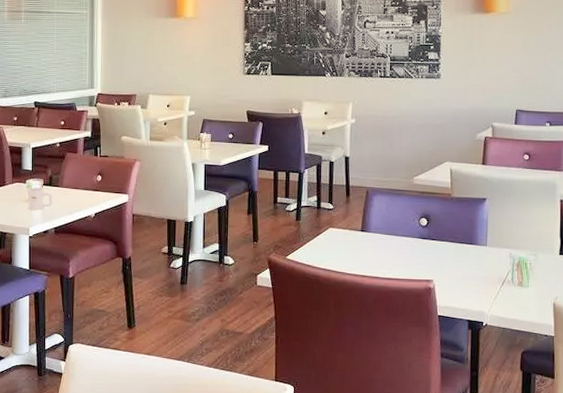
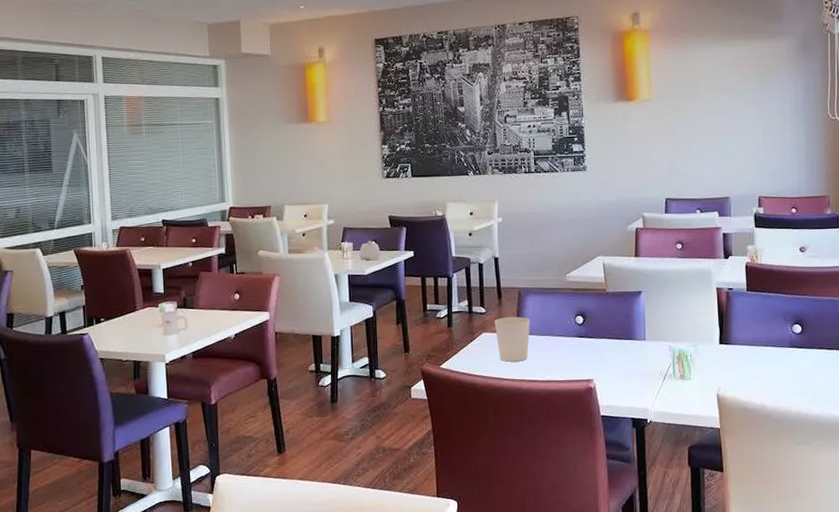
sugar bowl: none [216,133,237,152] -> present [359,241,381,261]
dixie cup: none [341,214,375,258] -> present [495,316,530,362]

